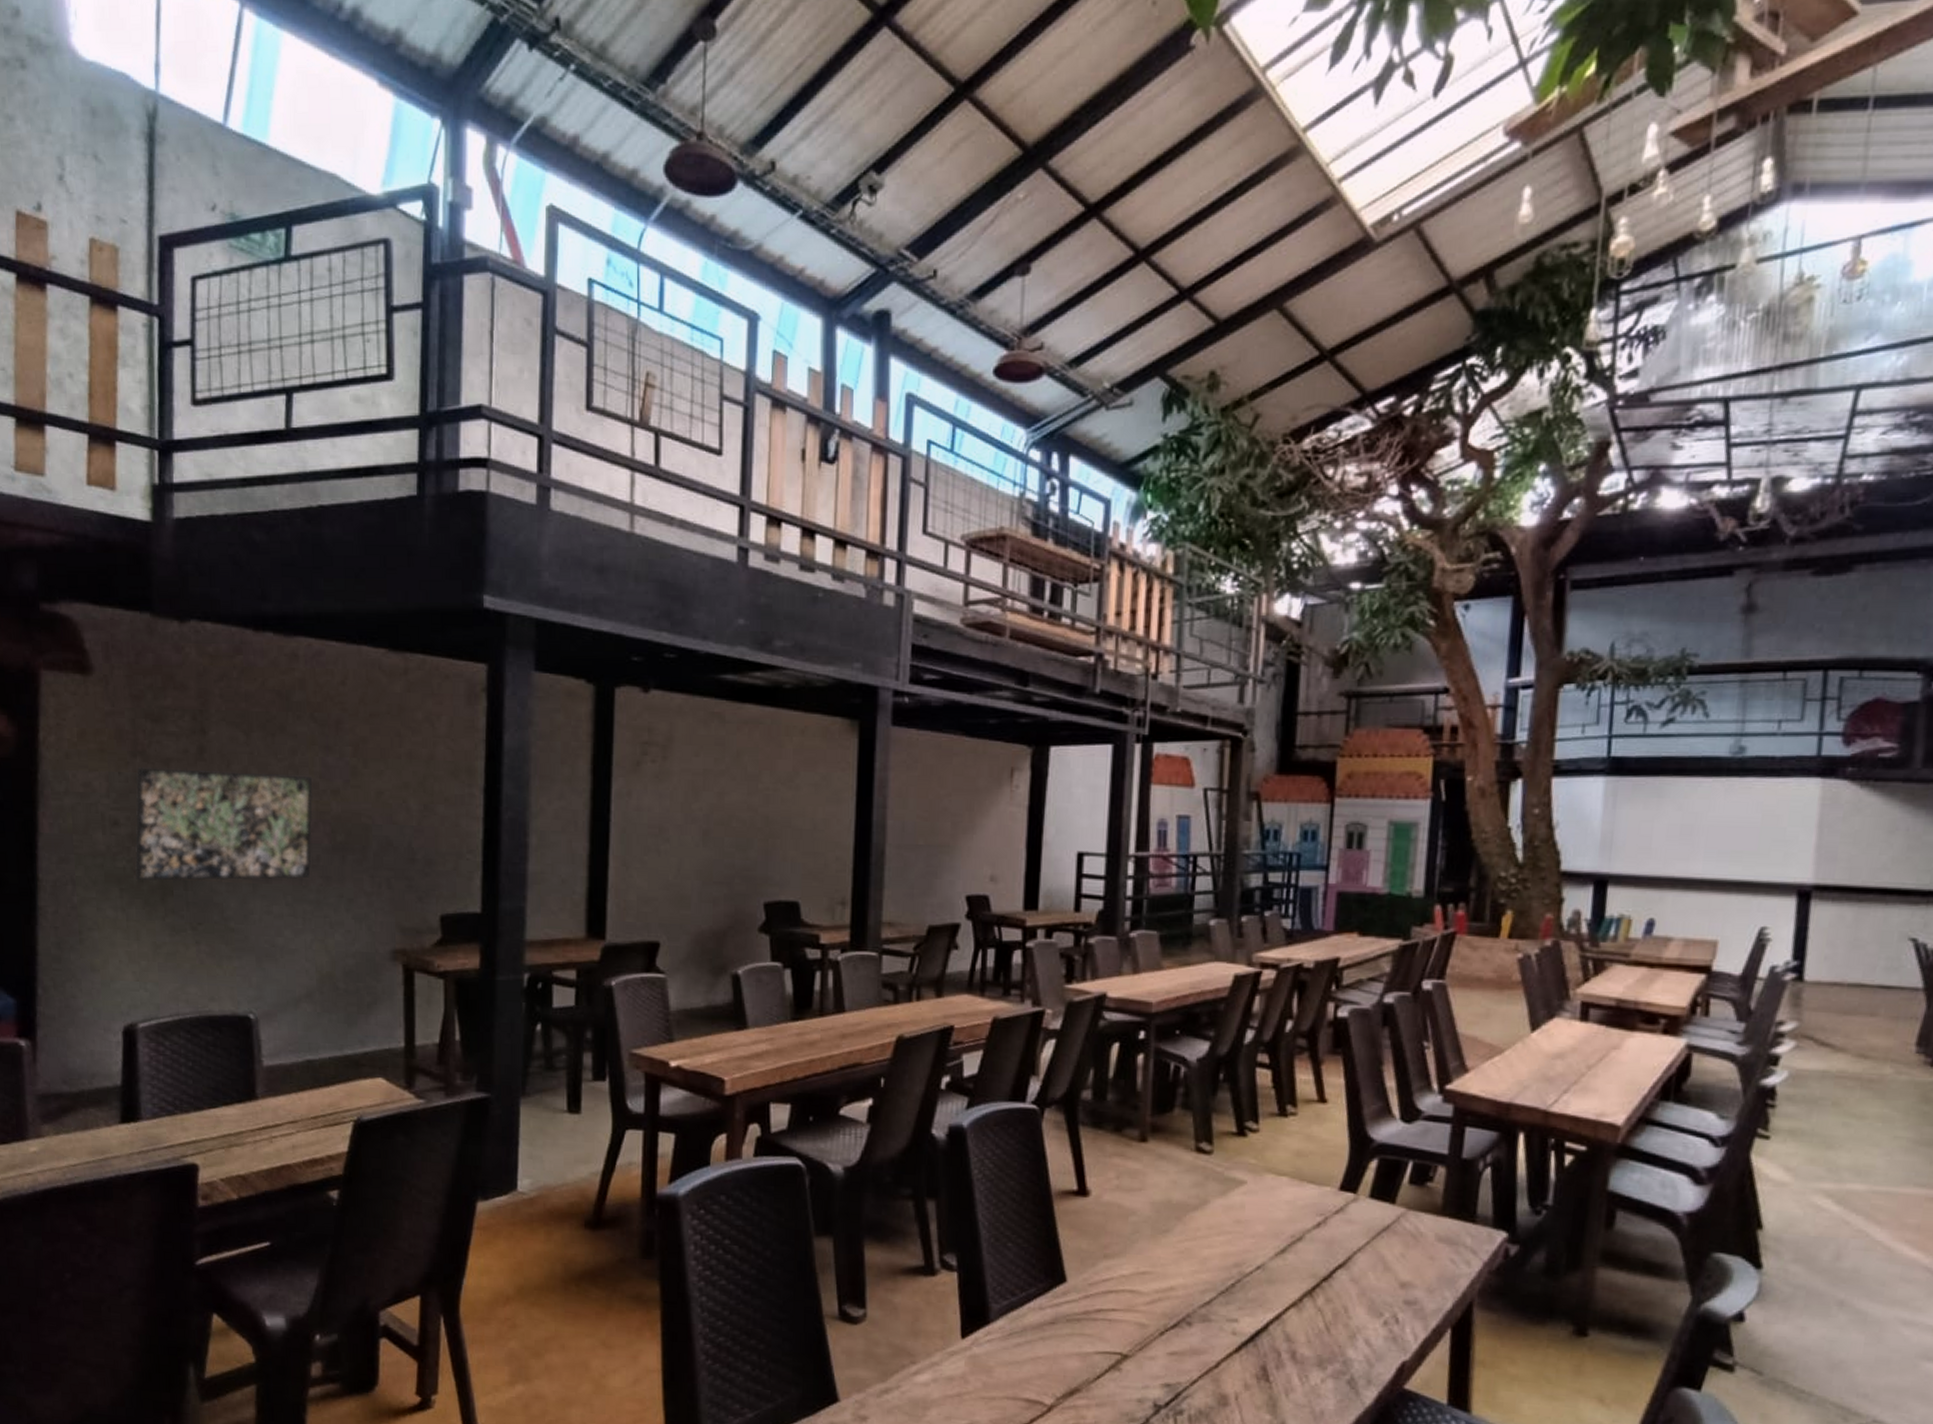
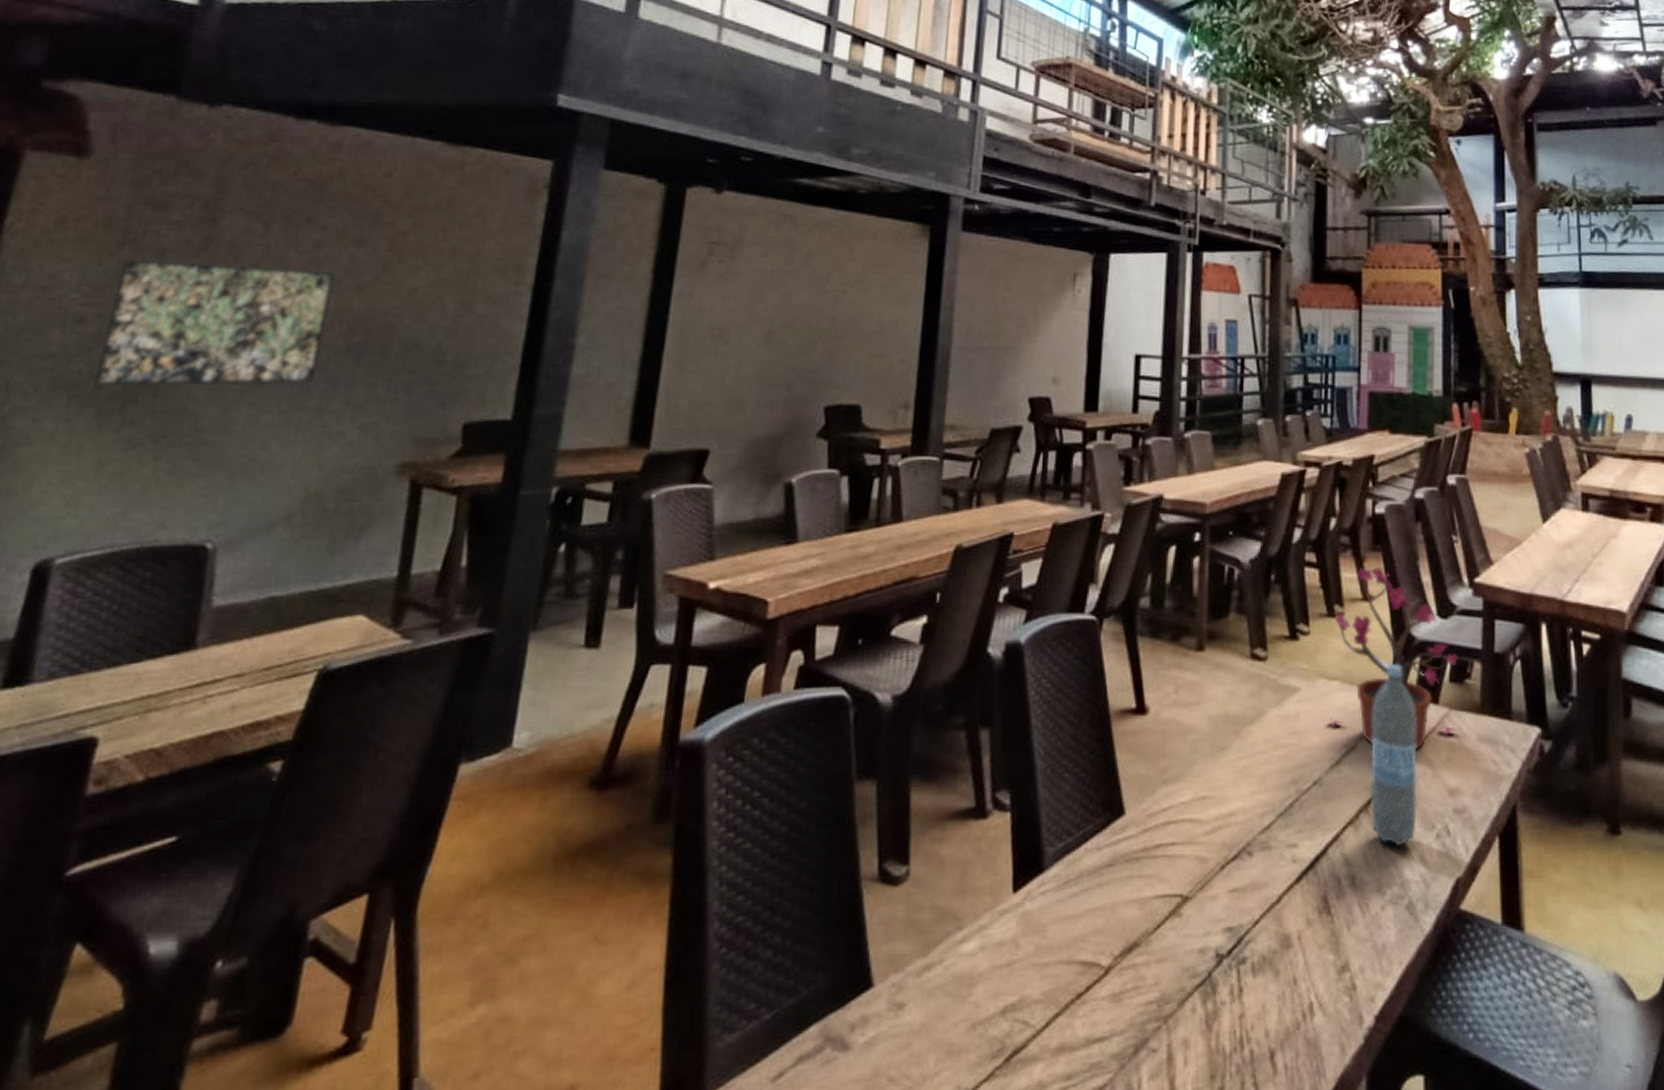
potted plant: none [1276,1070,1420,1244] -> present [1329,567,1458,750]
water bottle: none [1315,1164,1370,1330] -> present [1370,664,1417,847]

